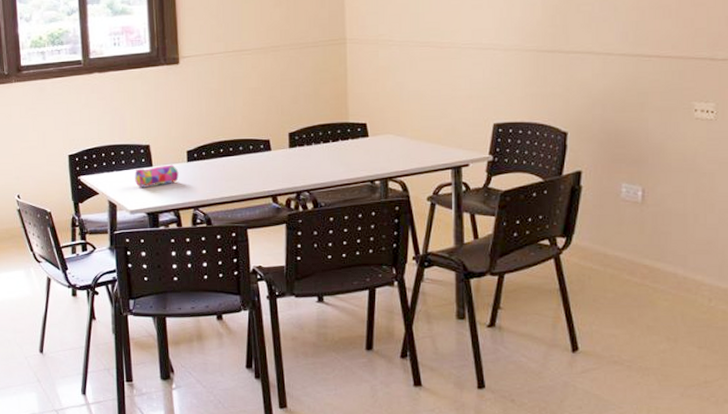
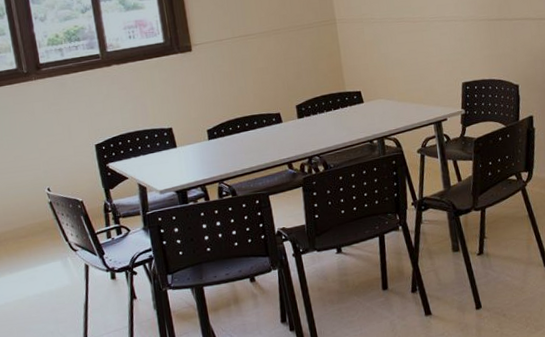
pencil case: present [135,165,179,188] -> none [161,144,202,169]

